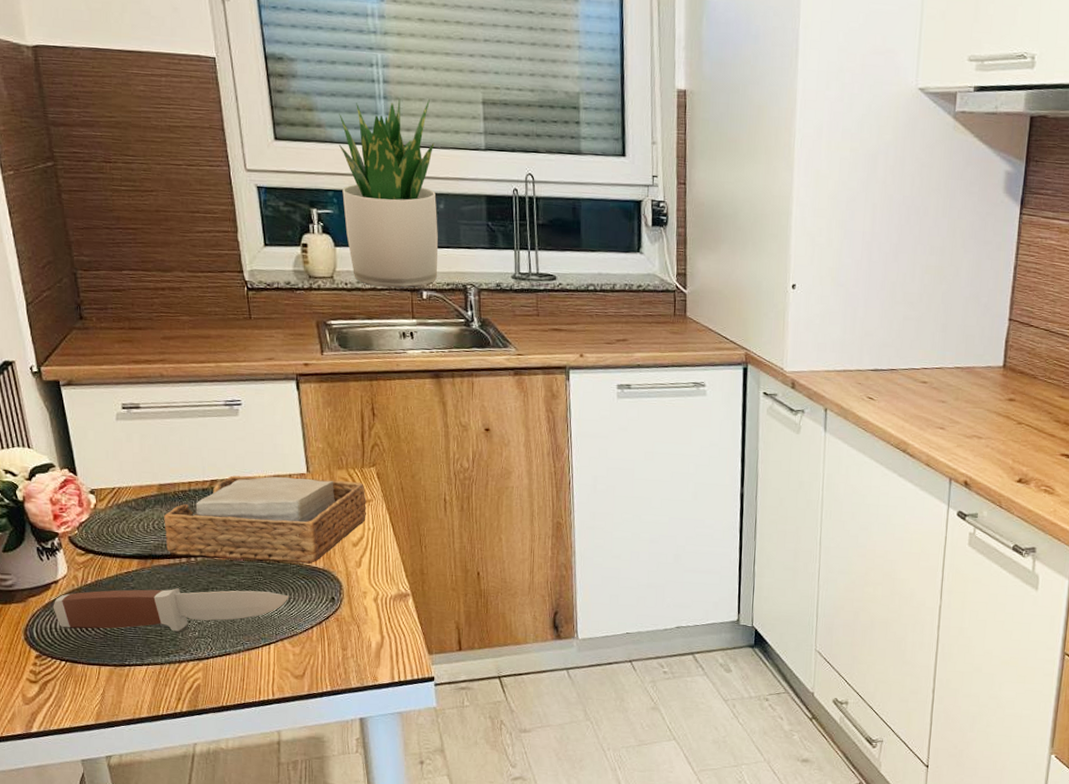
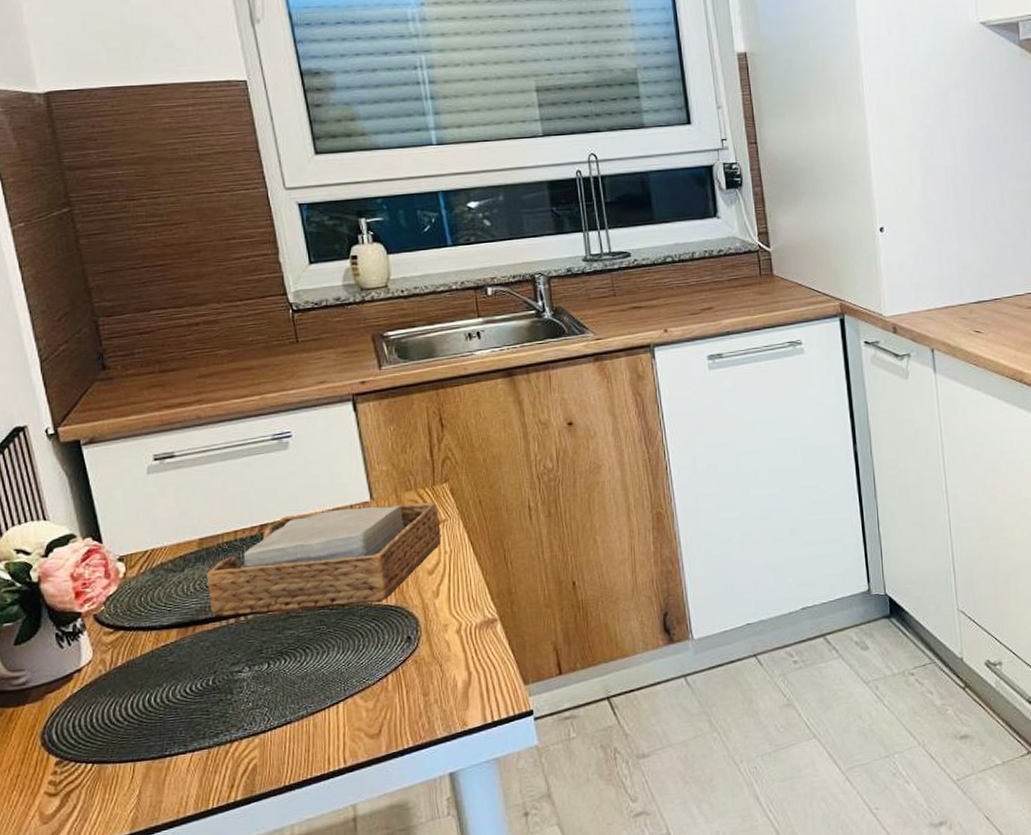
knife: present [53,588,290,634] -> none [76,641,358,725]
planter: present [338,98,438,288] -> none [384,93,502,290]

